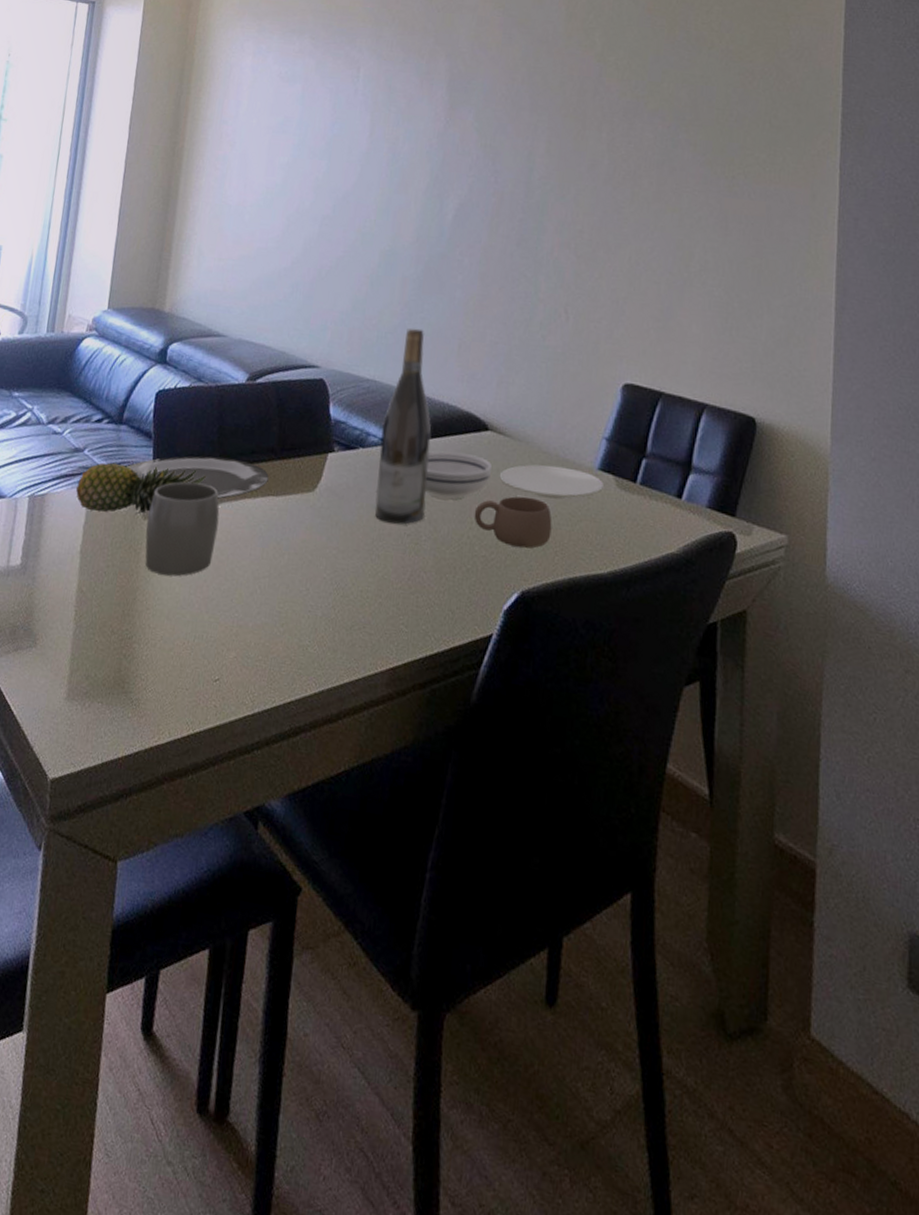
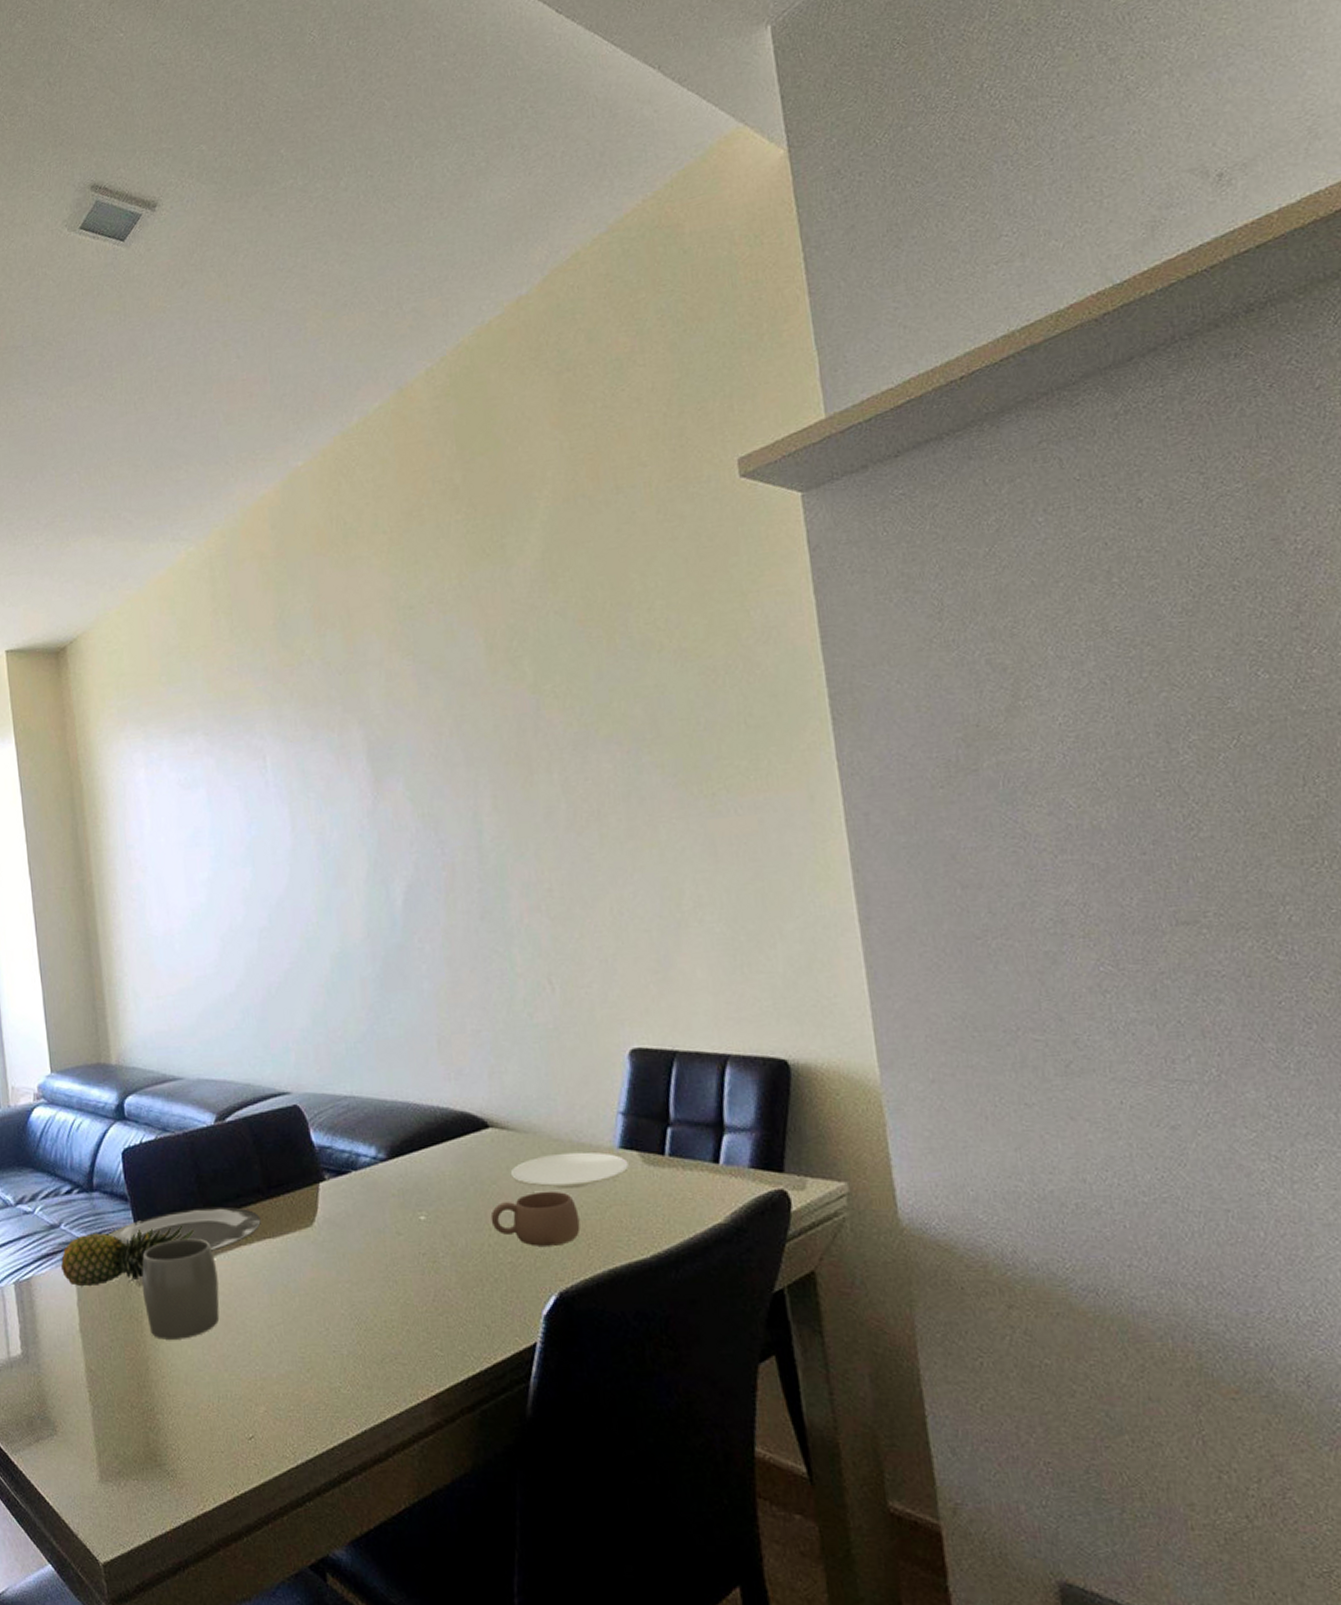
wine bottle: present [374,327,432,525] -> none [371,1031,438,1245]
bowl: present [425,451,493,501] -> none [427,1156,502,1211]

